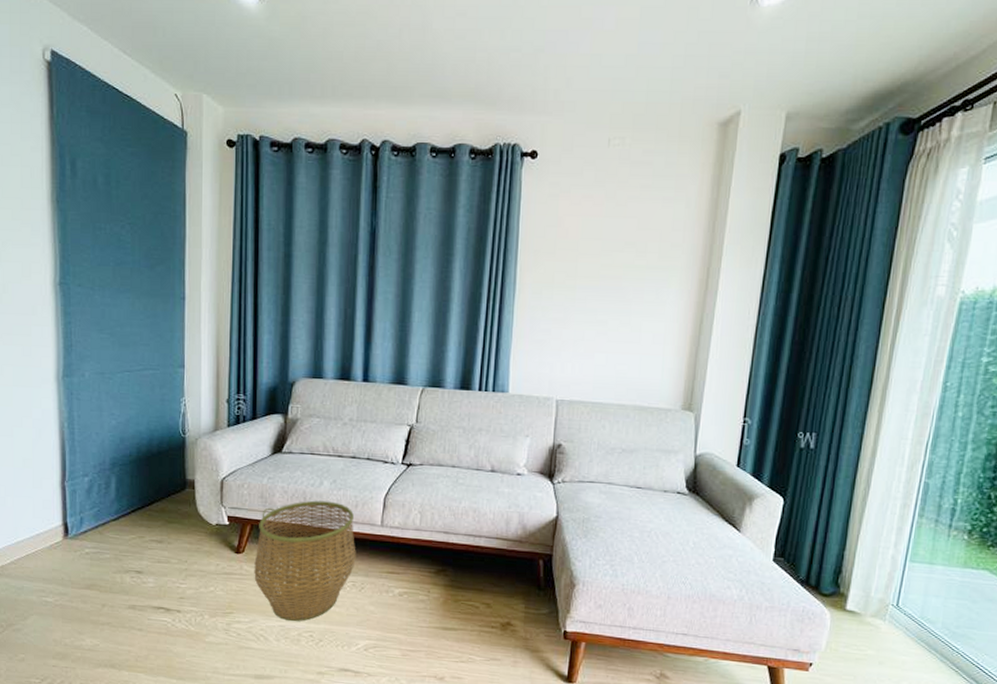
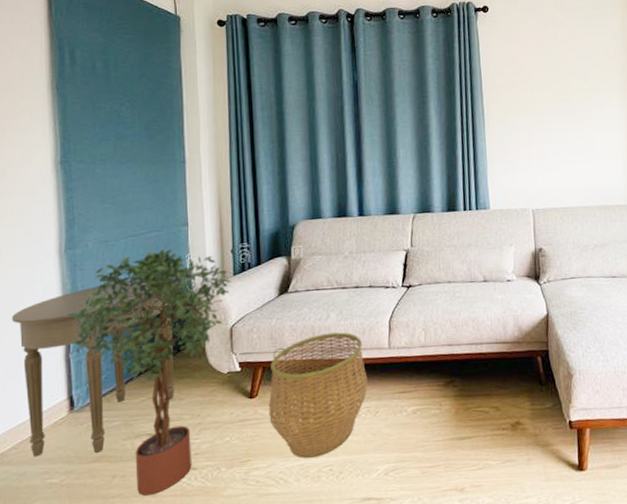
side table: none [11,416,169,581] -> present [11,277,175,457]
potted tree: none [62,388,225,629] -> present [66,248,232,496]

